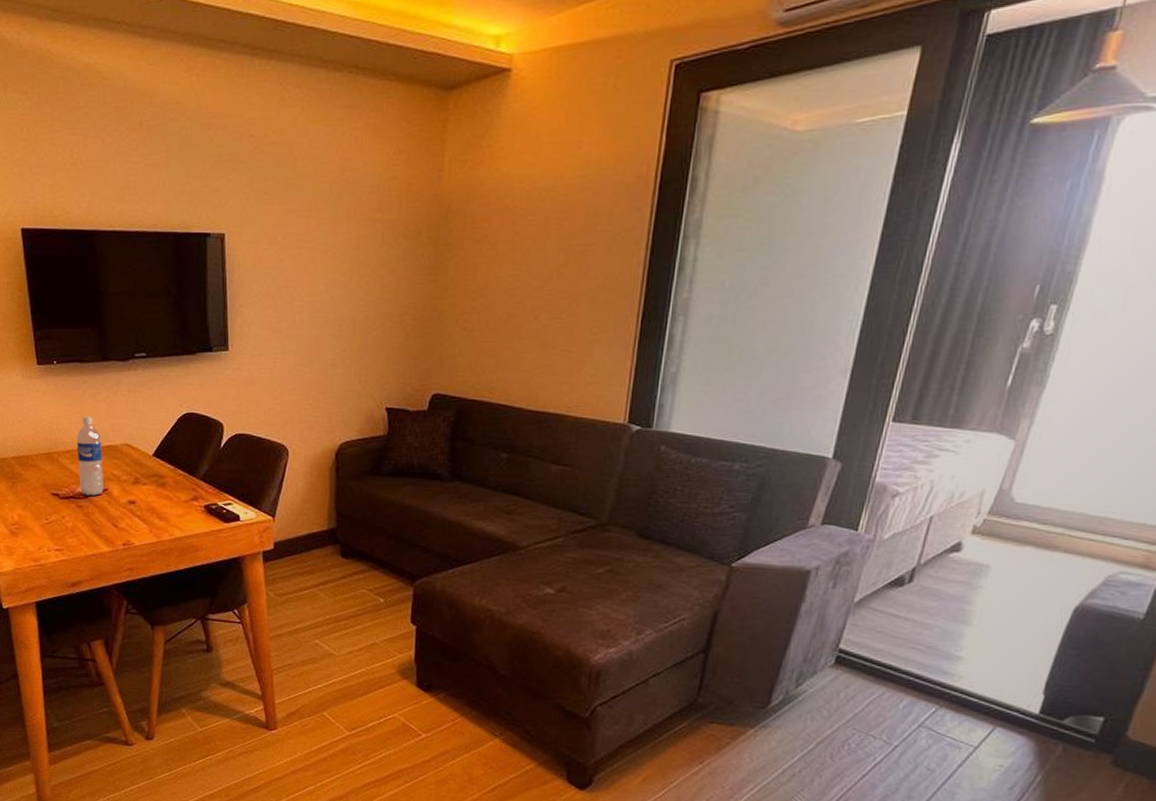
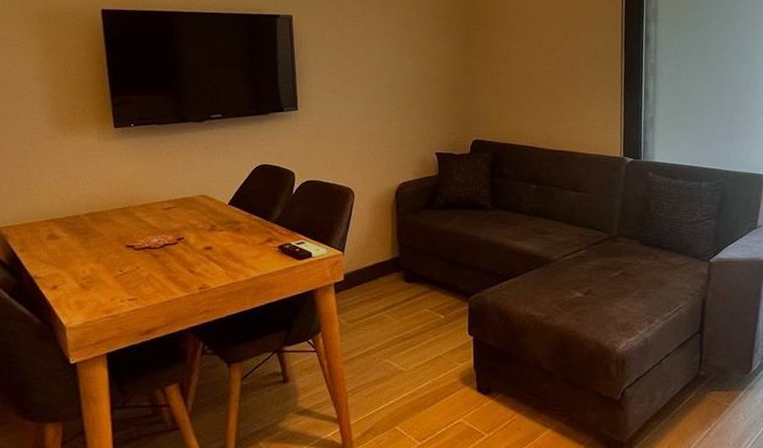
water bottle: present [76,416,104,496] -> none [152,172,180,245]

